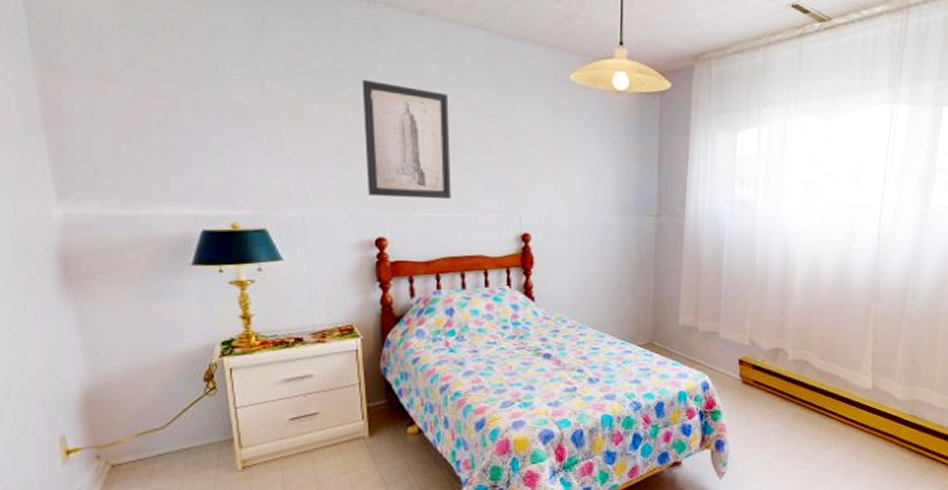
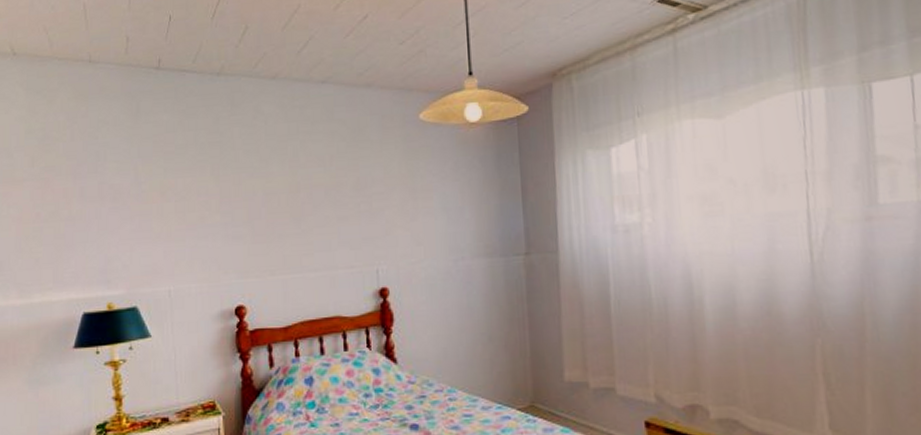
wall art: present [362,79,451,200] -> none [221,149,307,264]

